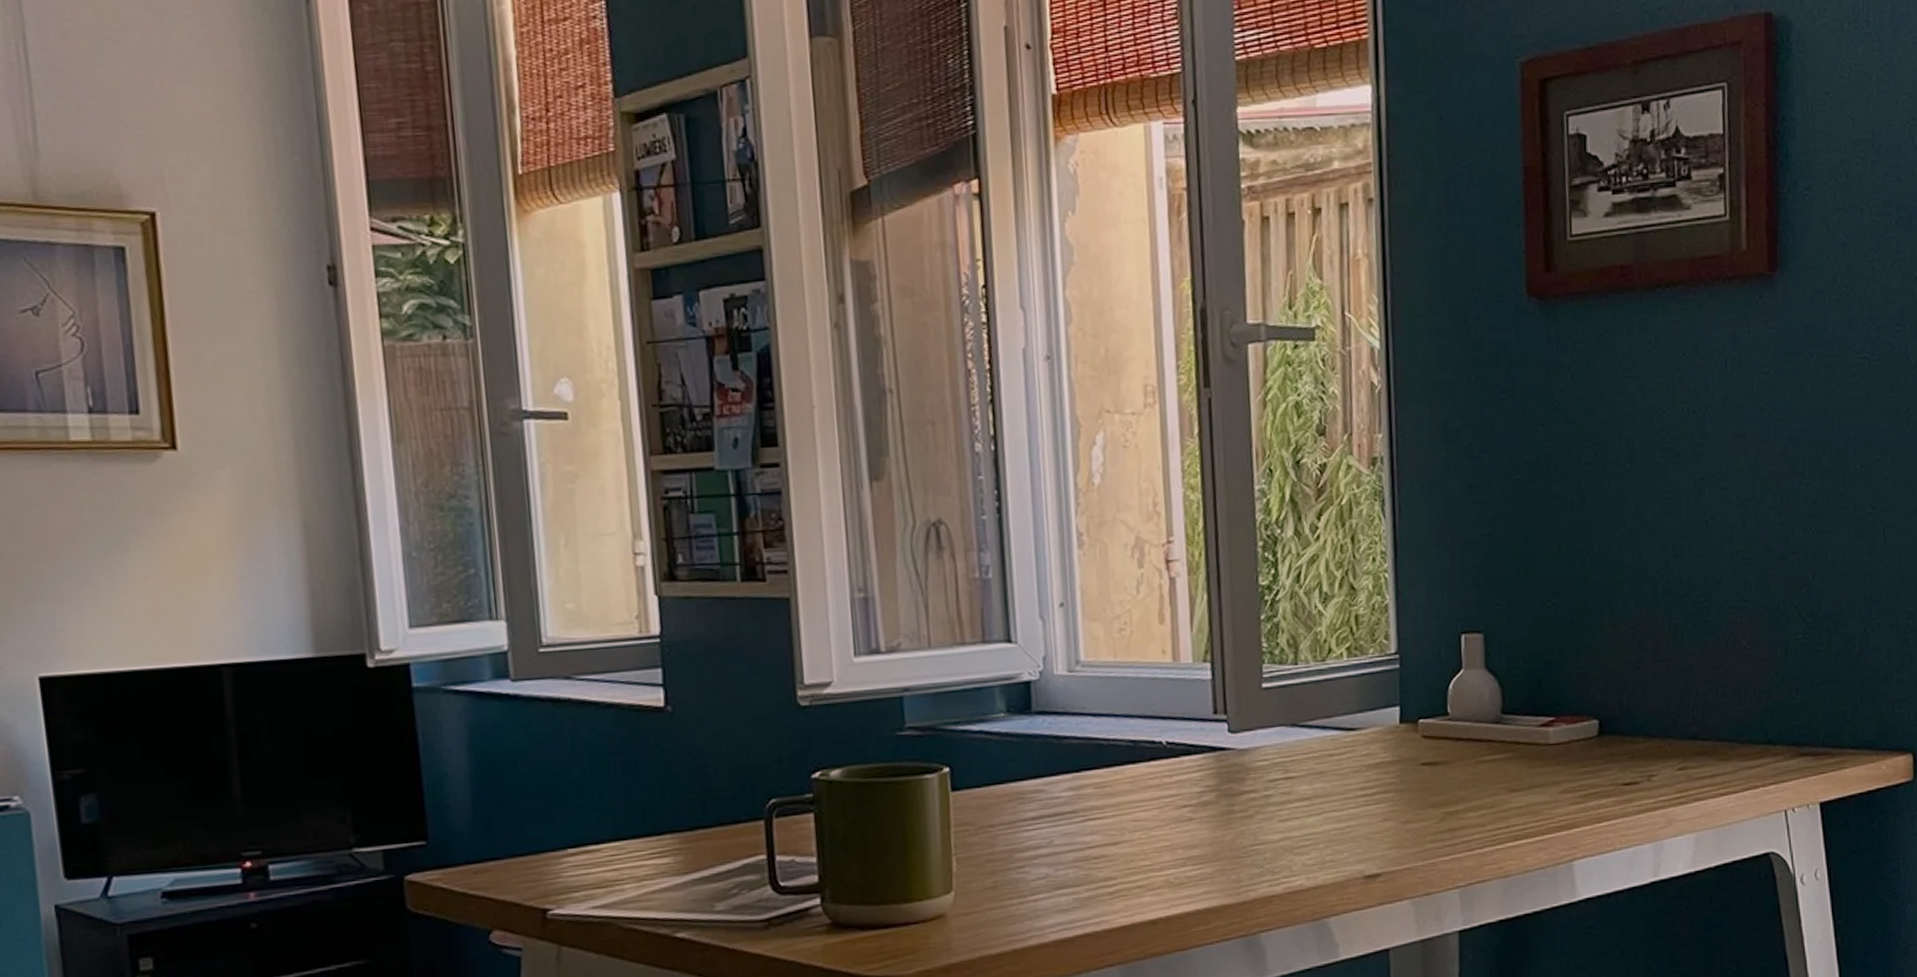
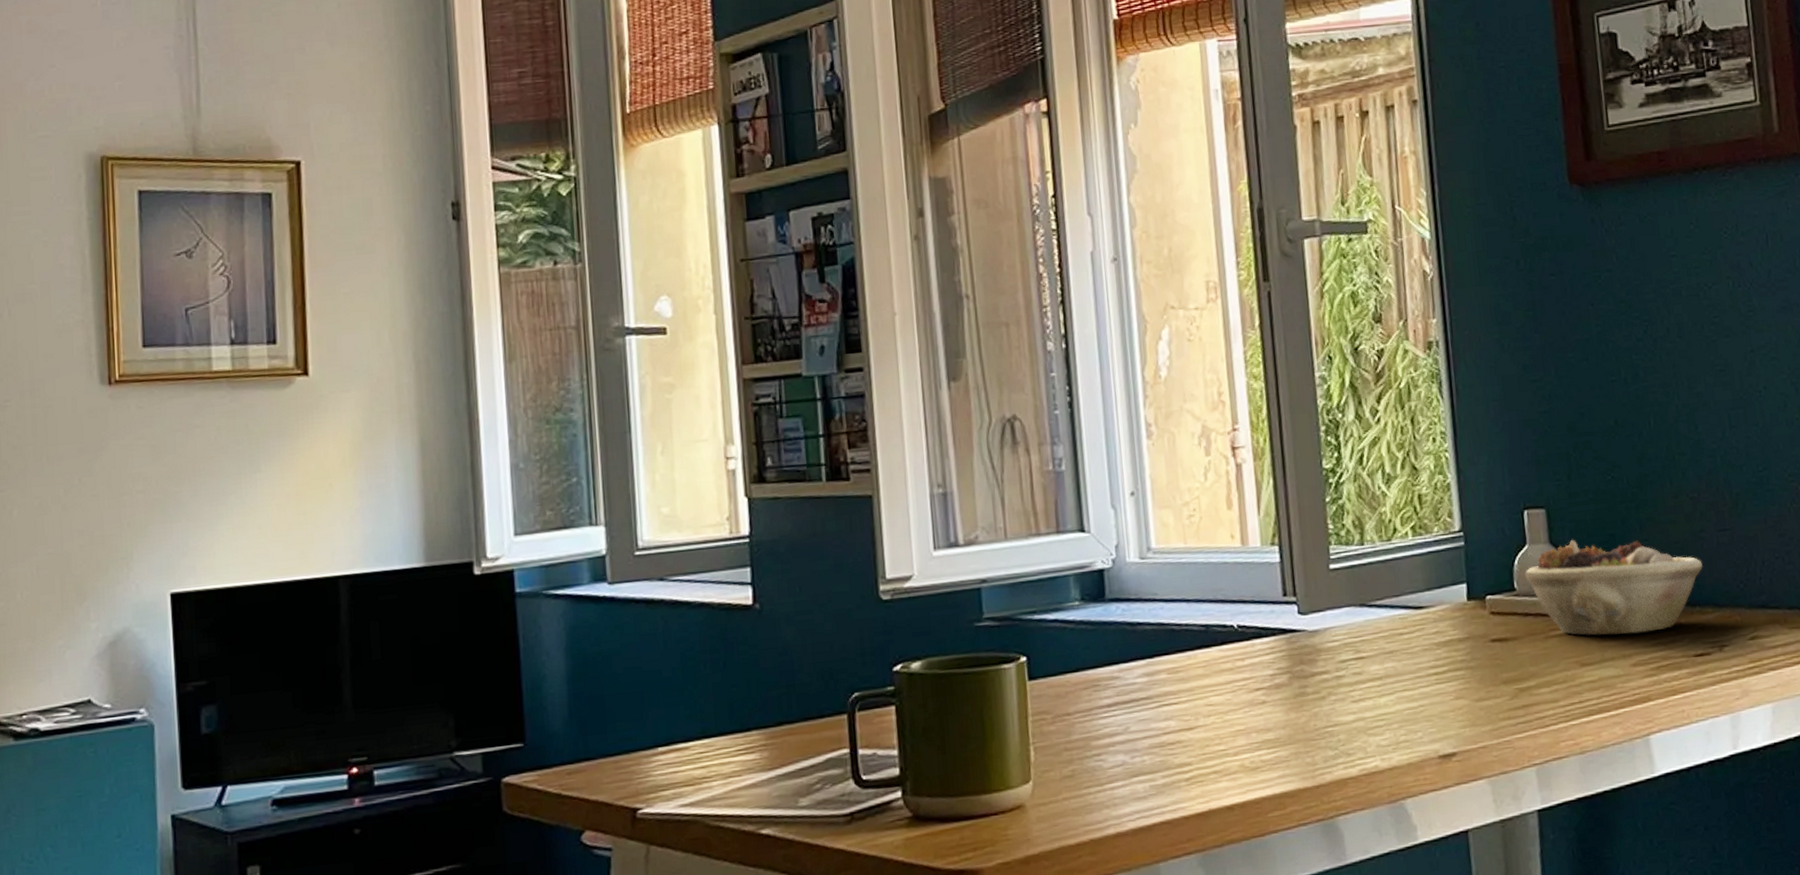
succulent planter: none [1459,666,1637,762] -> present [1524,540,1703,636]

